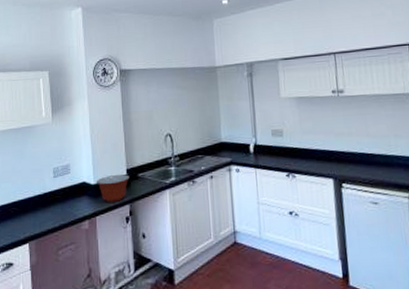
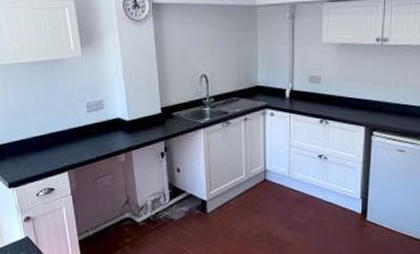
mixing bowl: present [96,174,130,202] -> none [130,112,164,138]

